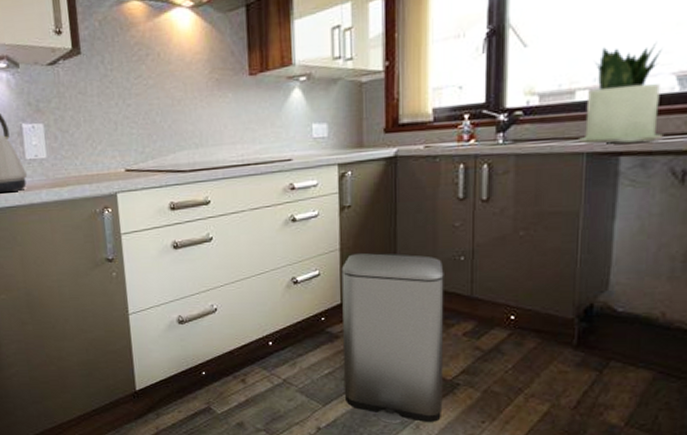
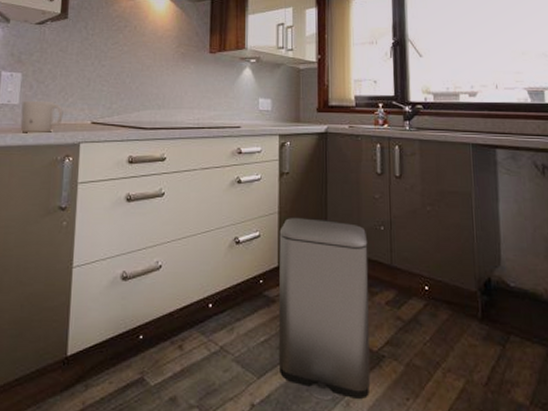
mug: none [49,151,95,188] -> present [20,100,64,134]
planter: present [577,42,665,145] -> none [464,63,526,139]

